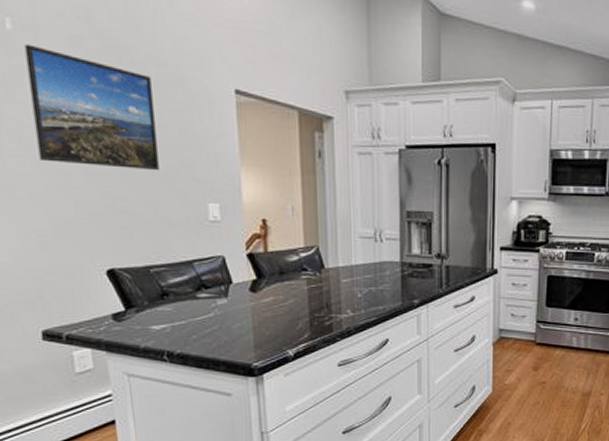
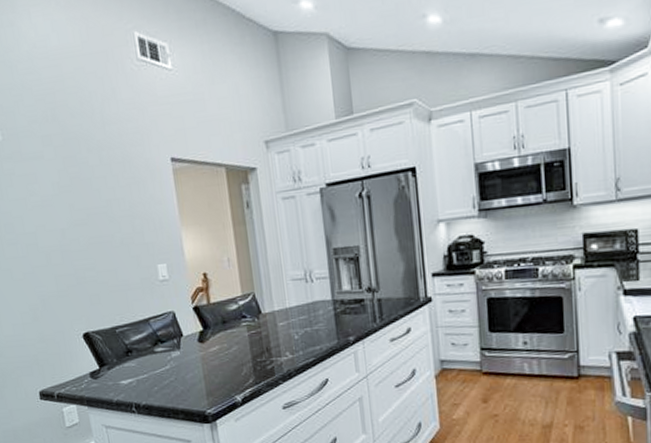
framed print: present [24,44,159,171] -> none [11,149,116,246]

